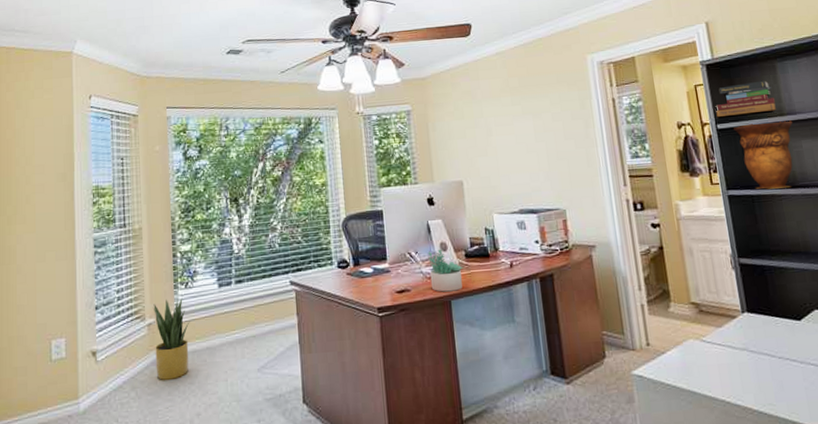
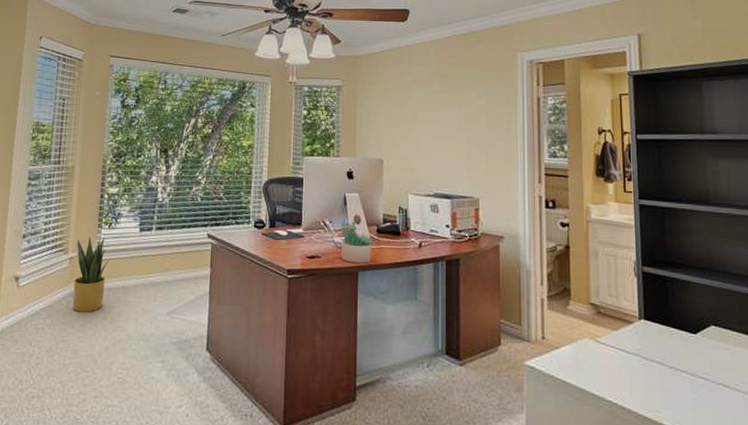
books: present [715,80,776,119] -> none [637,97,698,130]
decorative vase: present [732,120,793,189] -> none [652,137,712,204]

